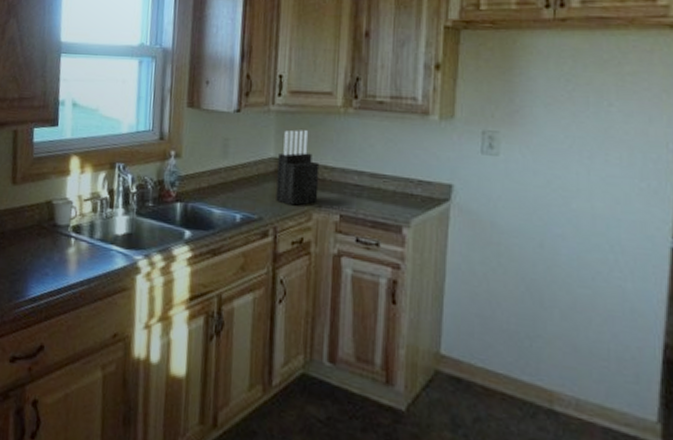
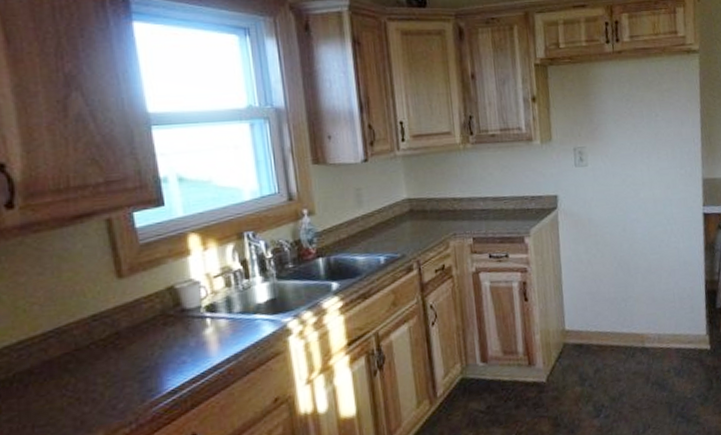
knife block: present [276,130,320,206] -> none [411,169,452,239]

